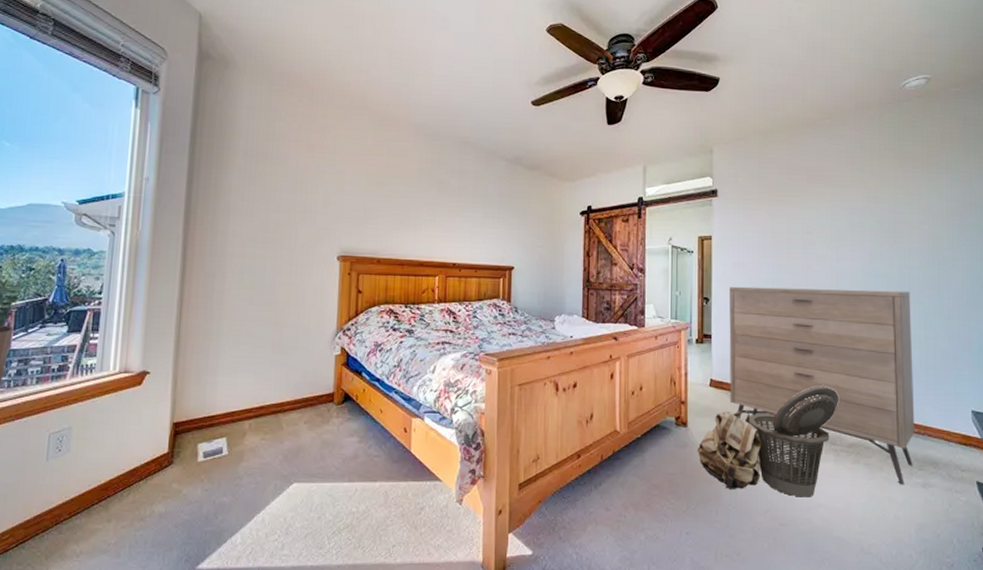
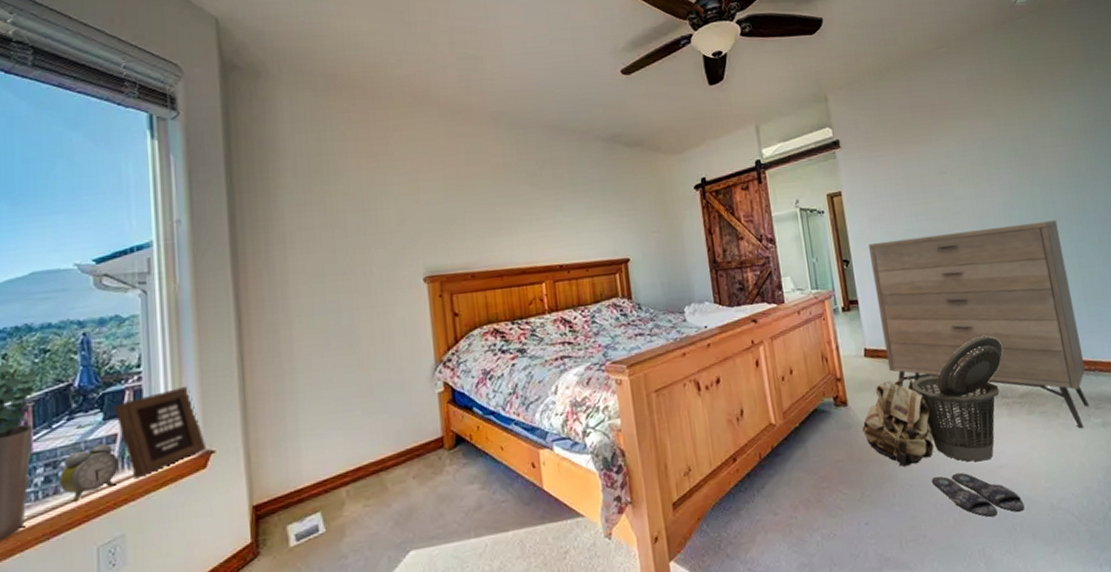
alarm clock: none [27,351,75,394] -> present [58,443,119,502]
picture frame: none [77,315,144,385] -> present [114,385,207,480]
slippers: none [753,503,836,549] -> present [931,472,1025,517]

